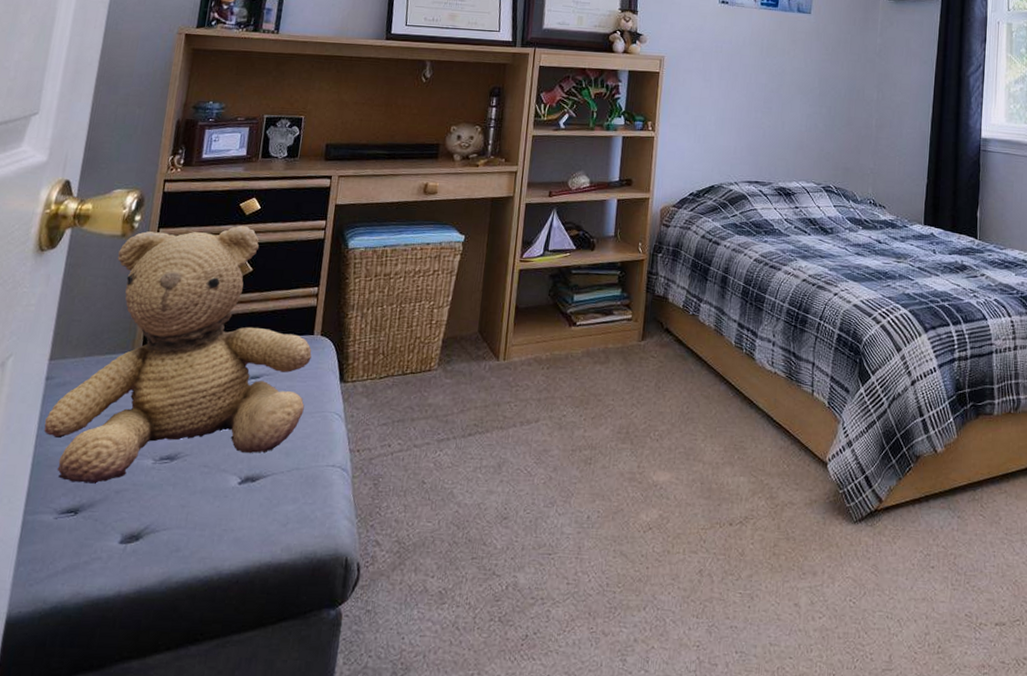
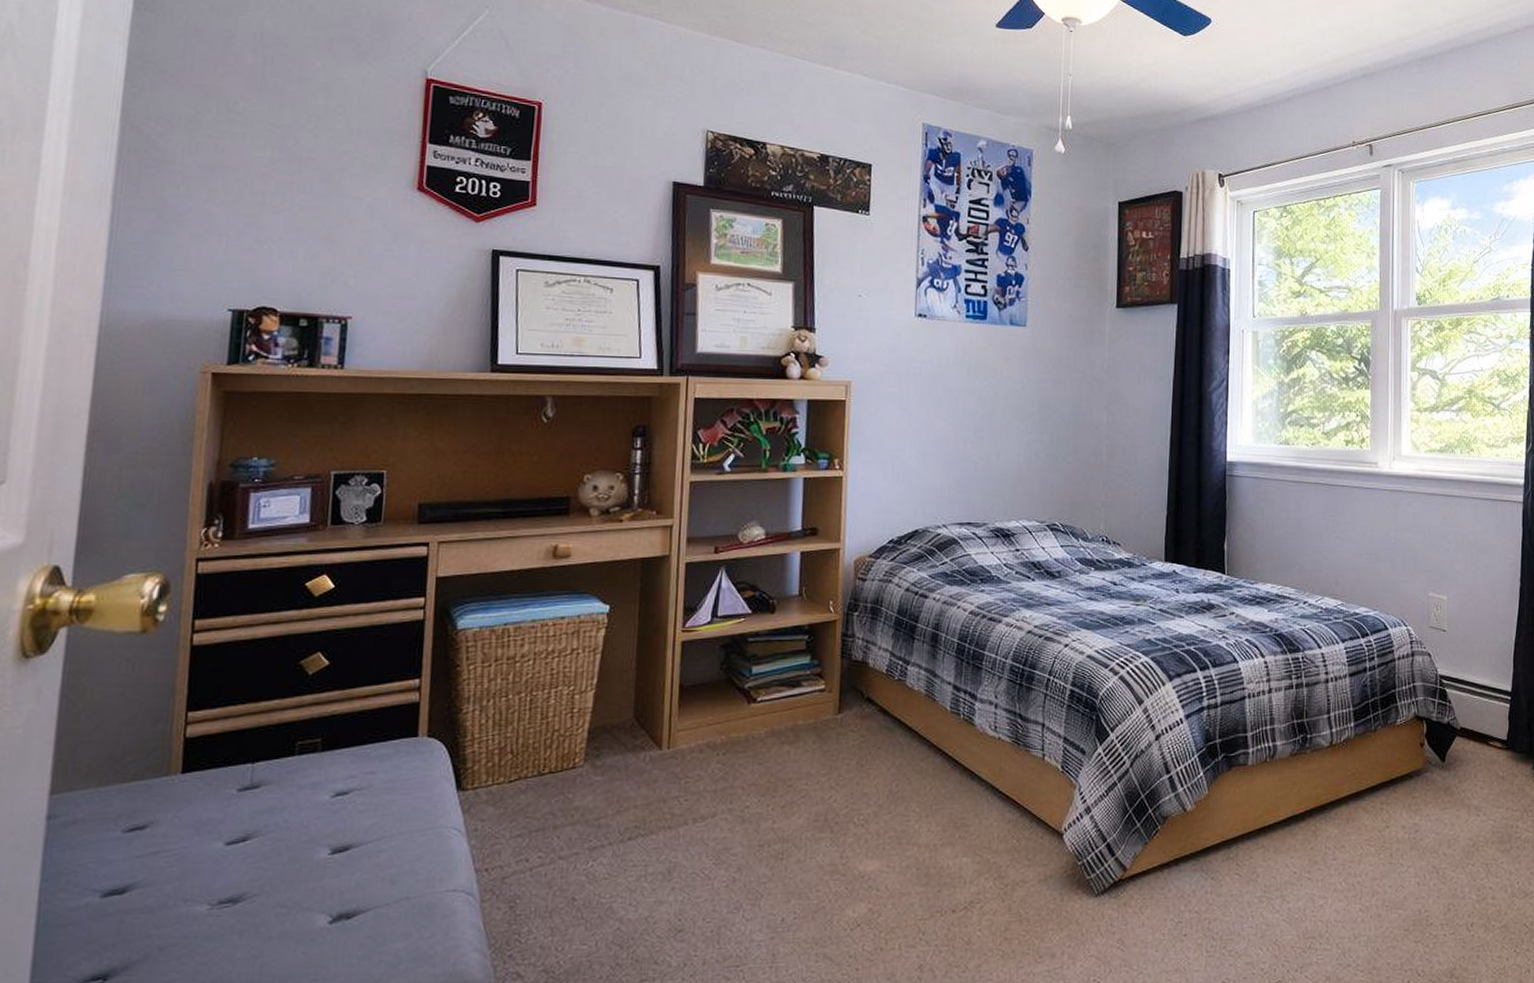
teddy bear: present [44,225,312,484] -> none [49,610,417,943]

